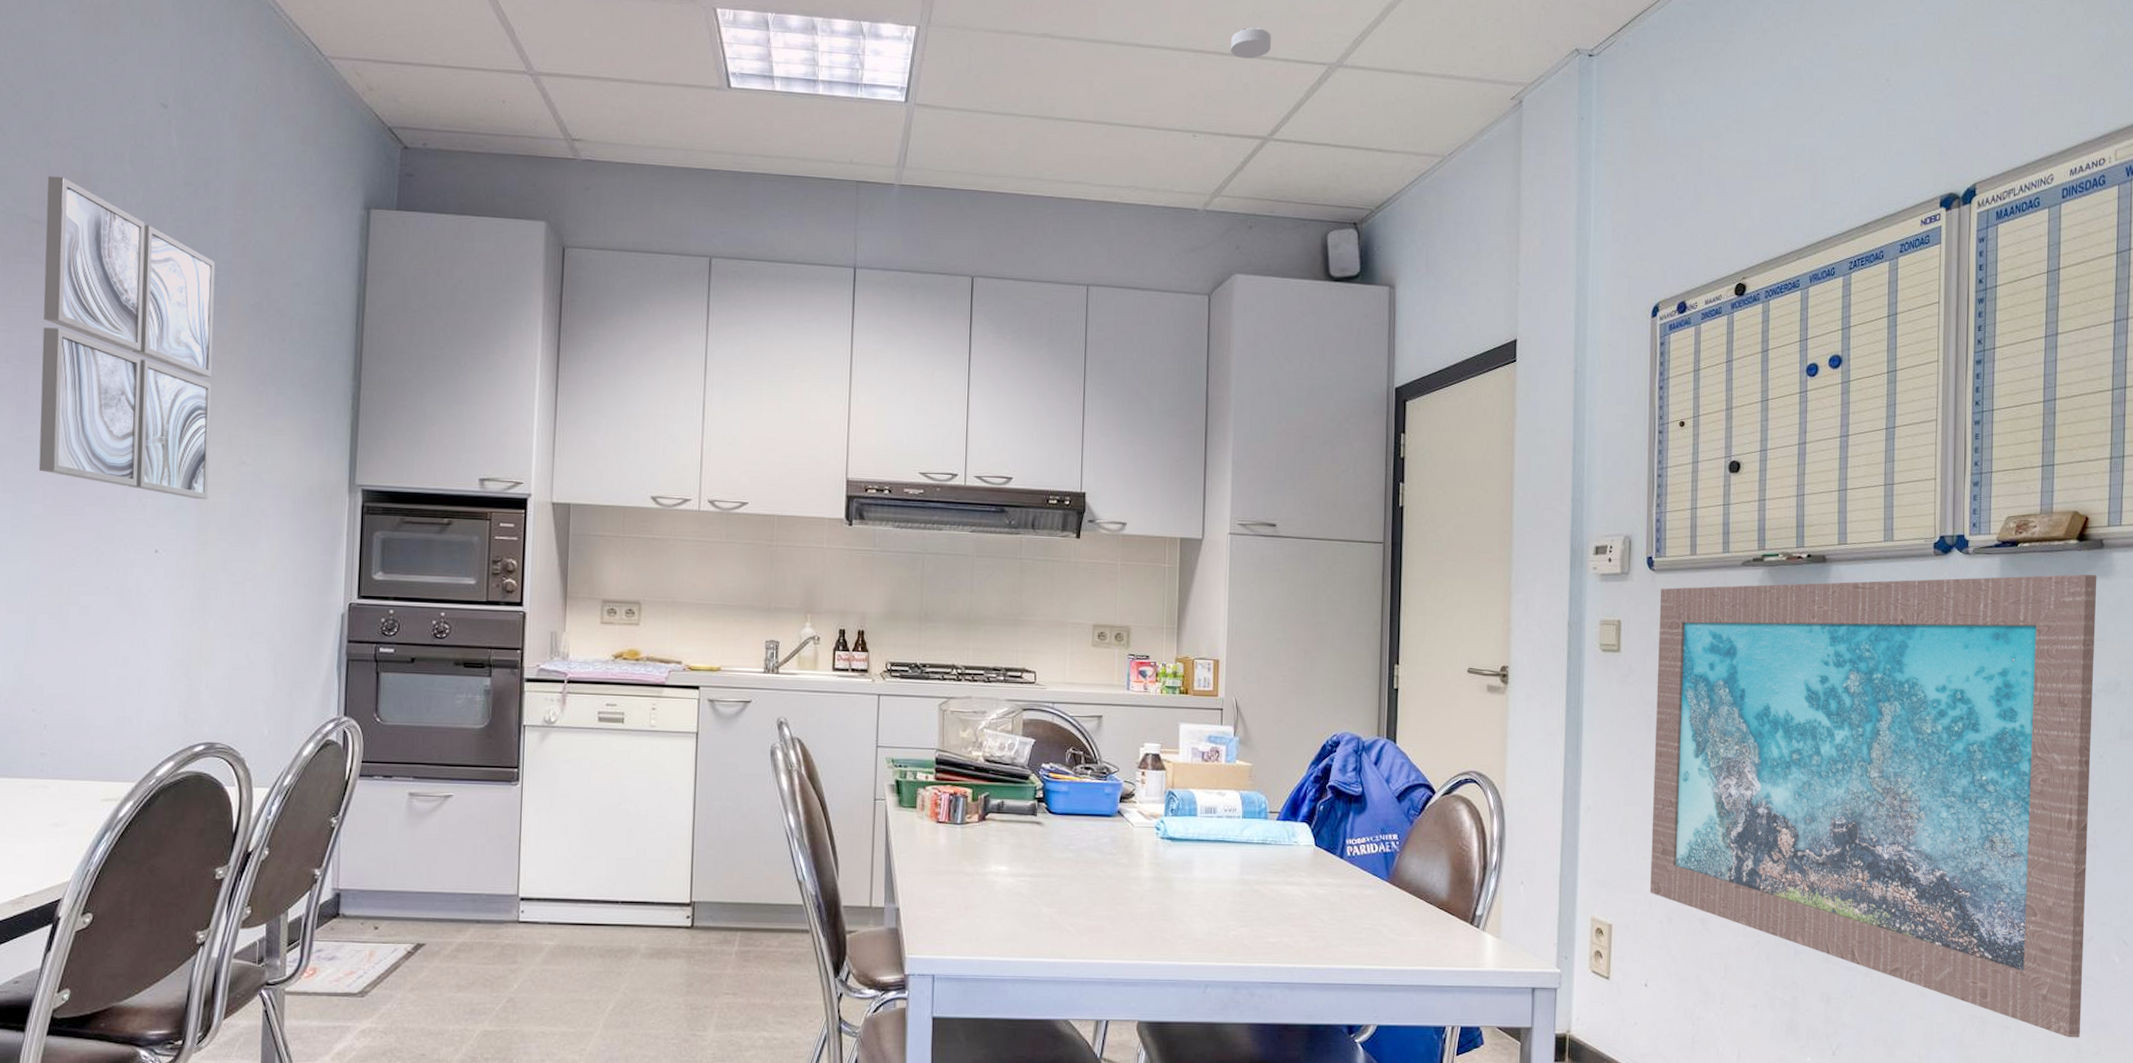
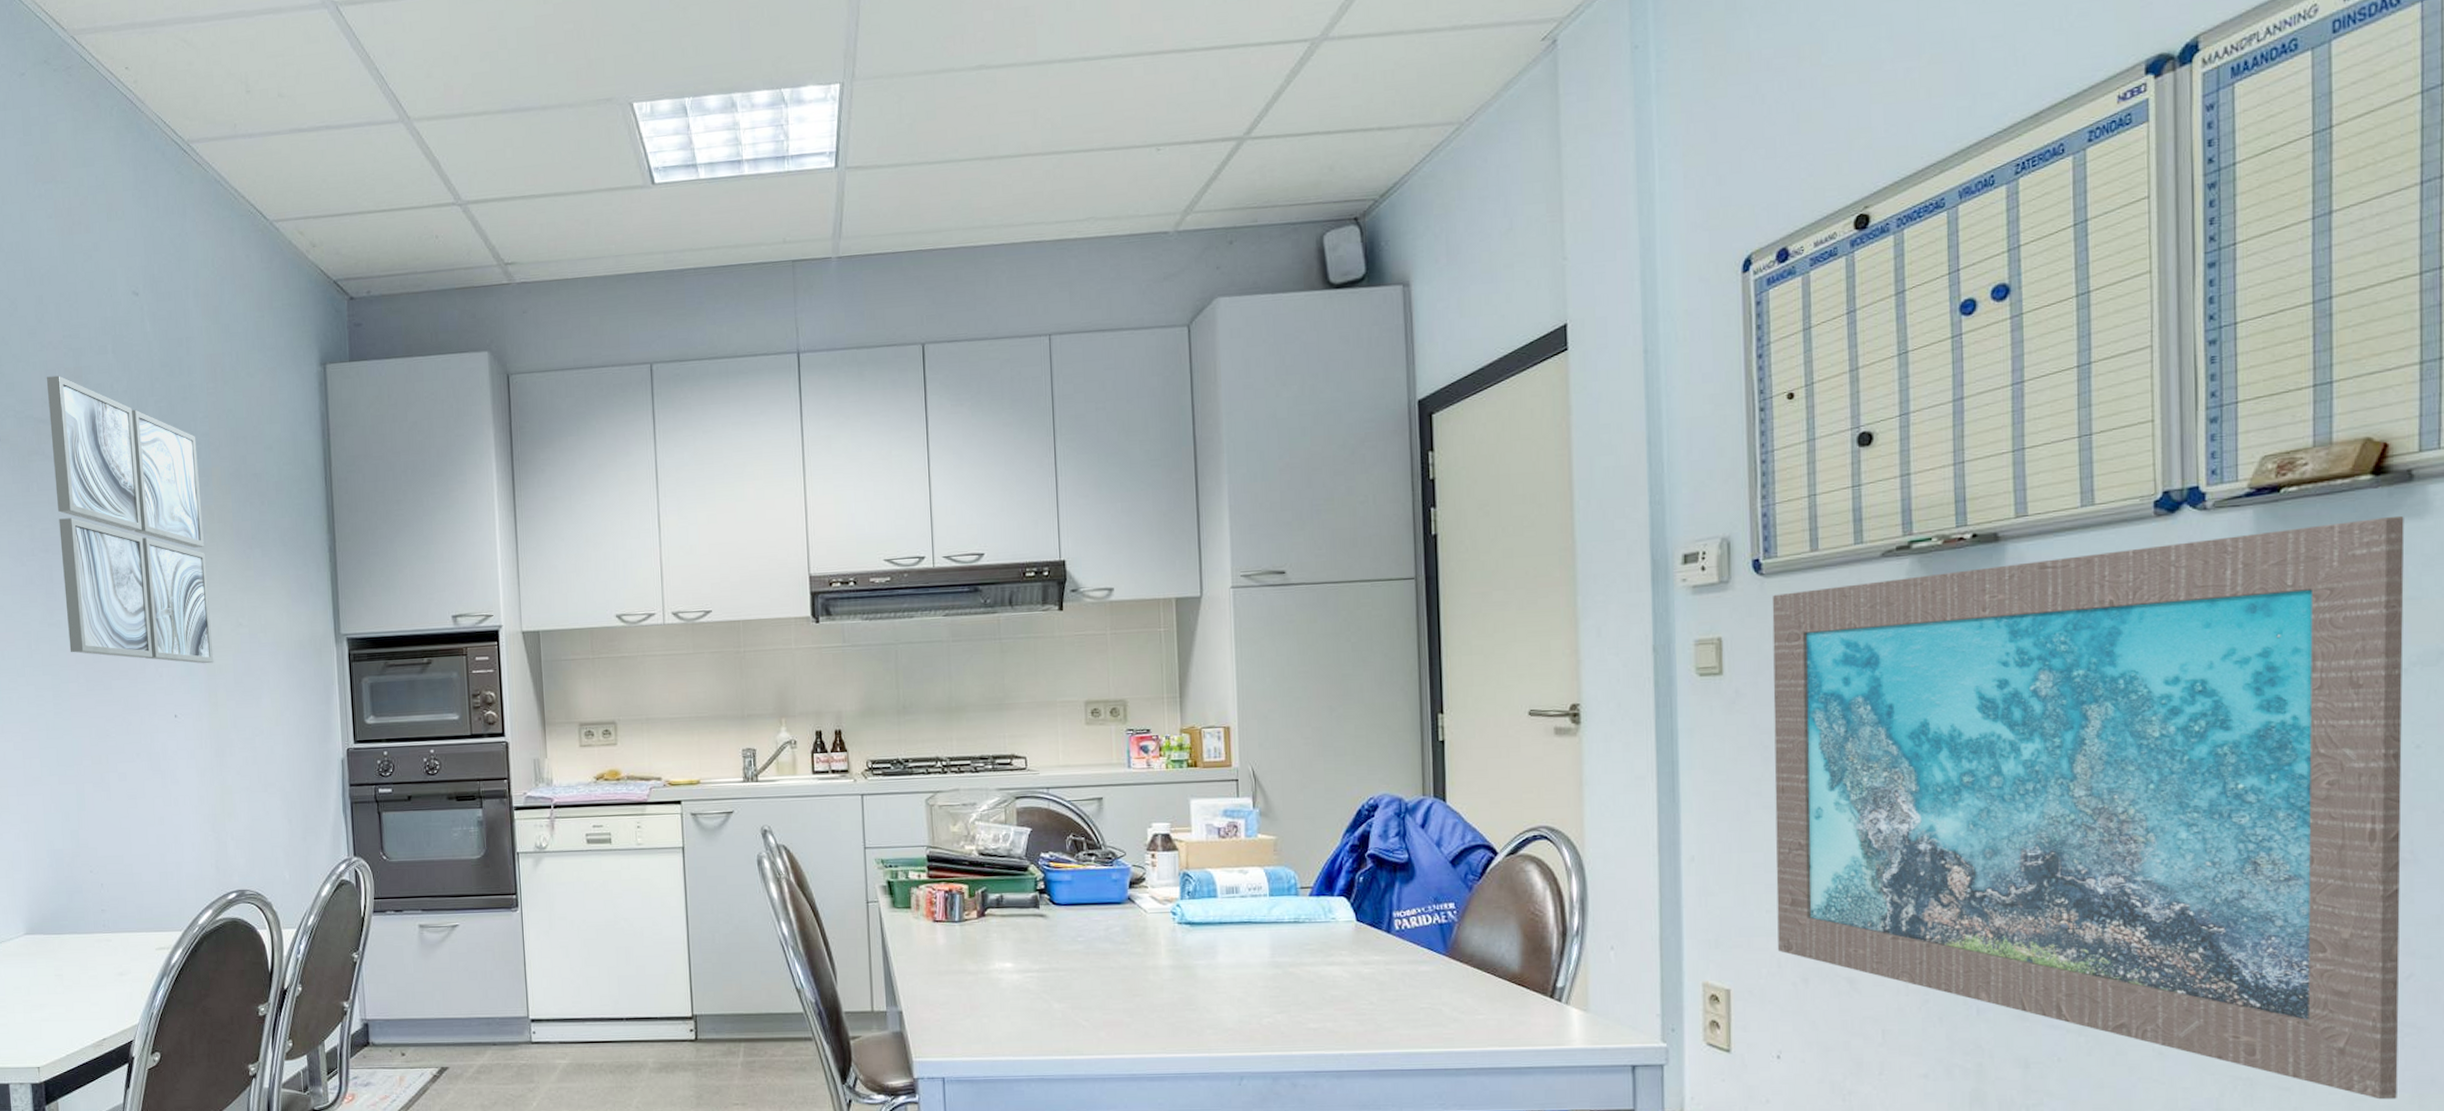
smoke detector: present [1231,27,1271,59] -> none [1193,12,1240,52]

